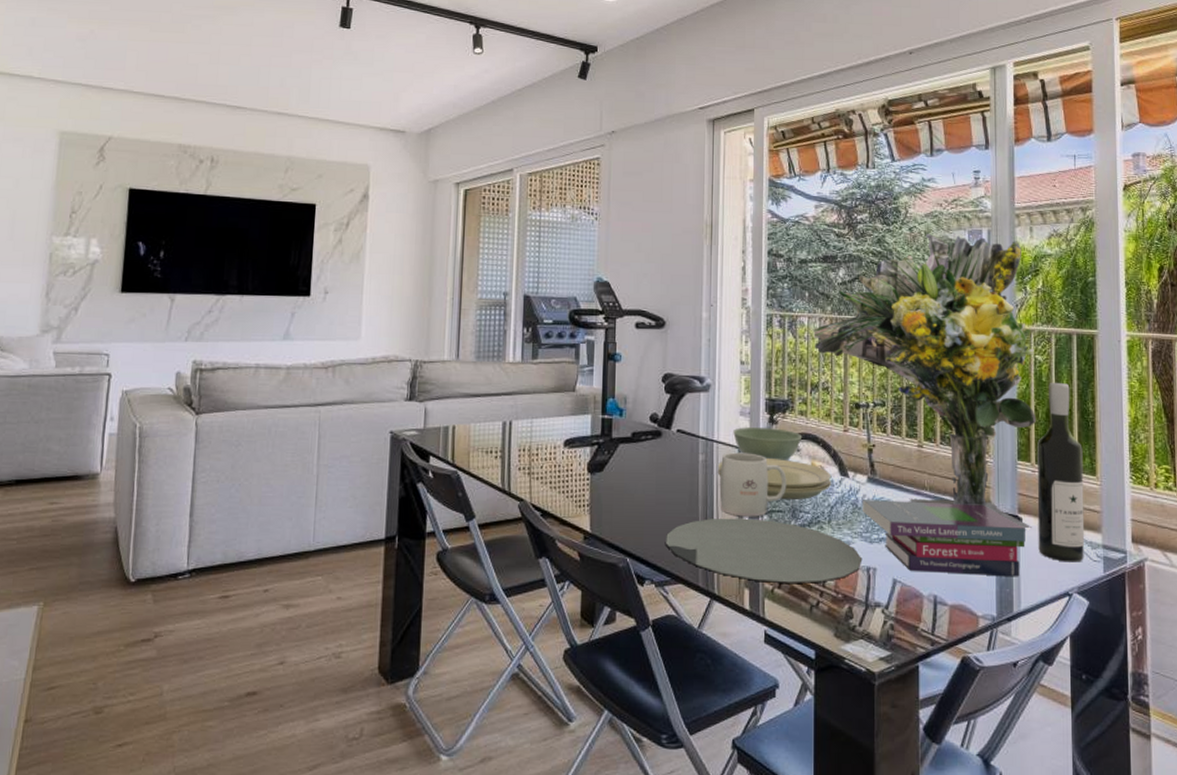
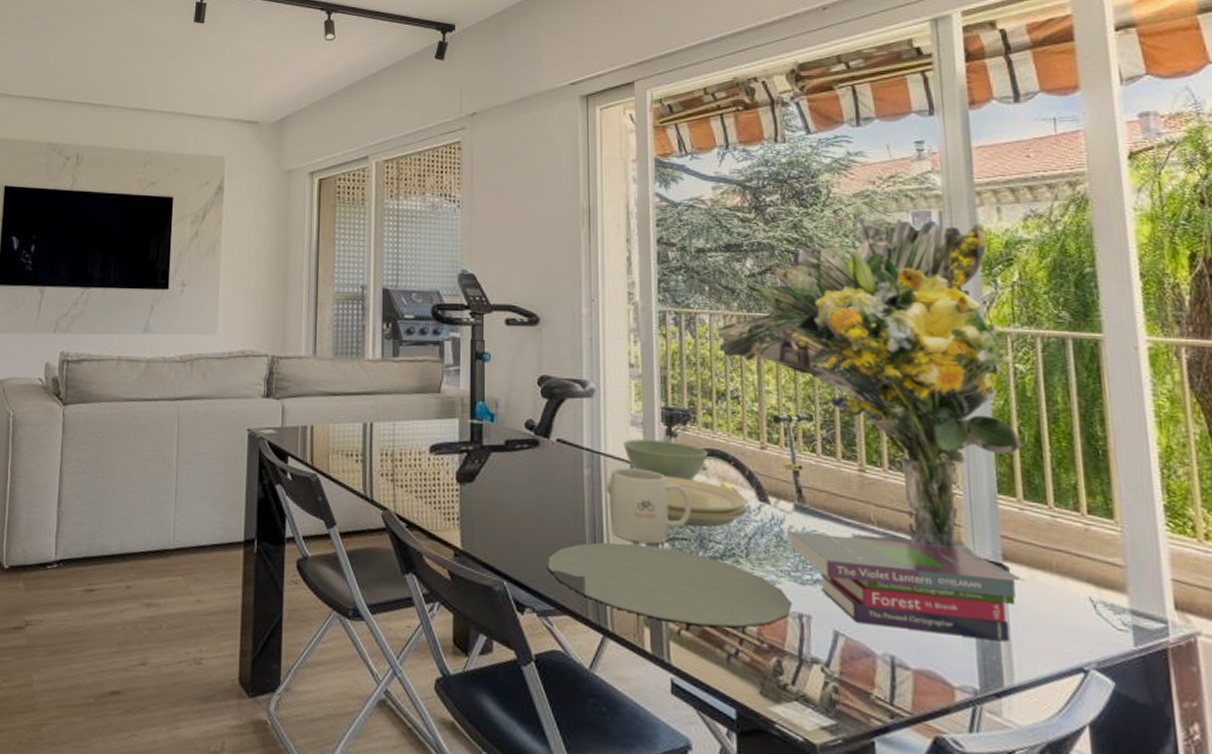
bottle: present [1037,382,1085,562] -> none [1024,397,1104,630]

